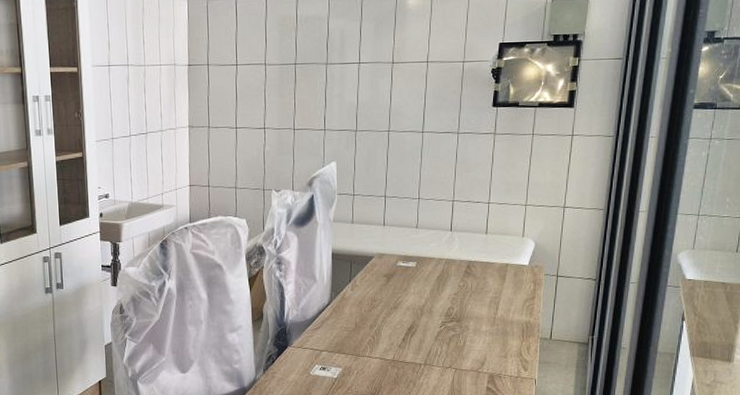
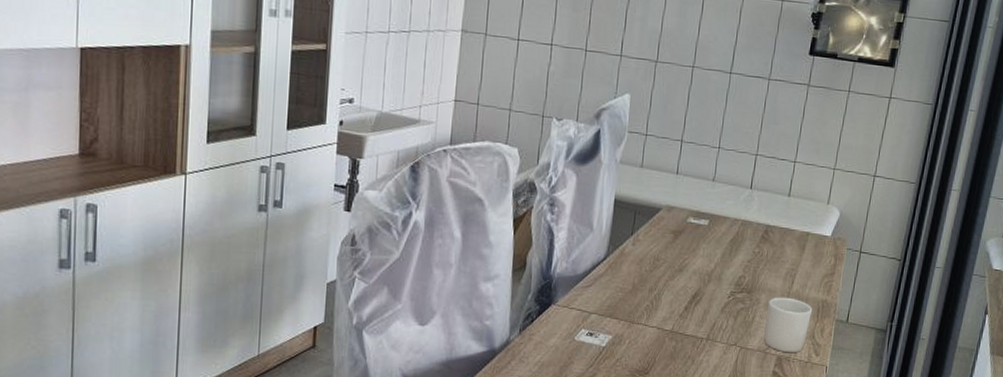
mug: none [476,322,518,371] -> present [764,297,813,353]

